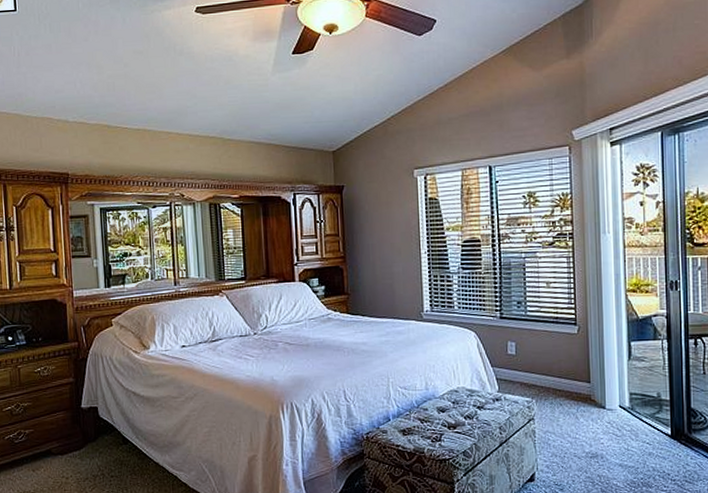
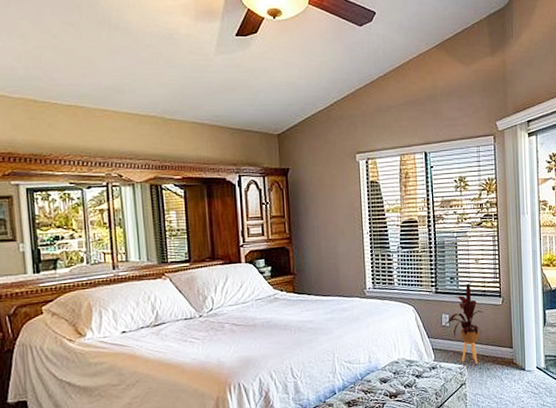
house plant: none [508,309,556,399] -> present [442,283,484,365]

